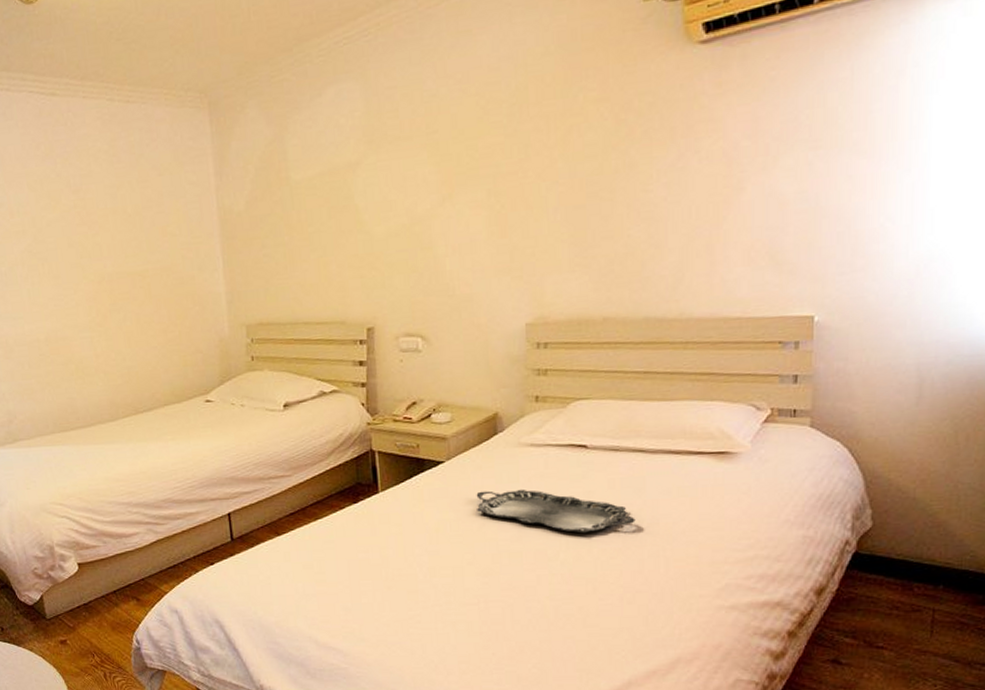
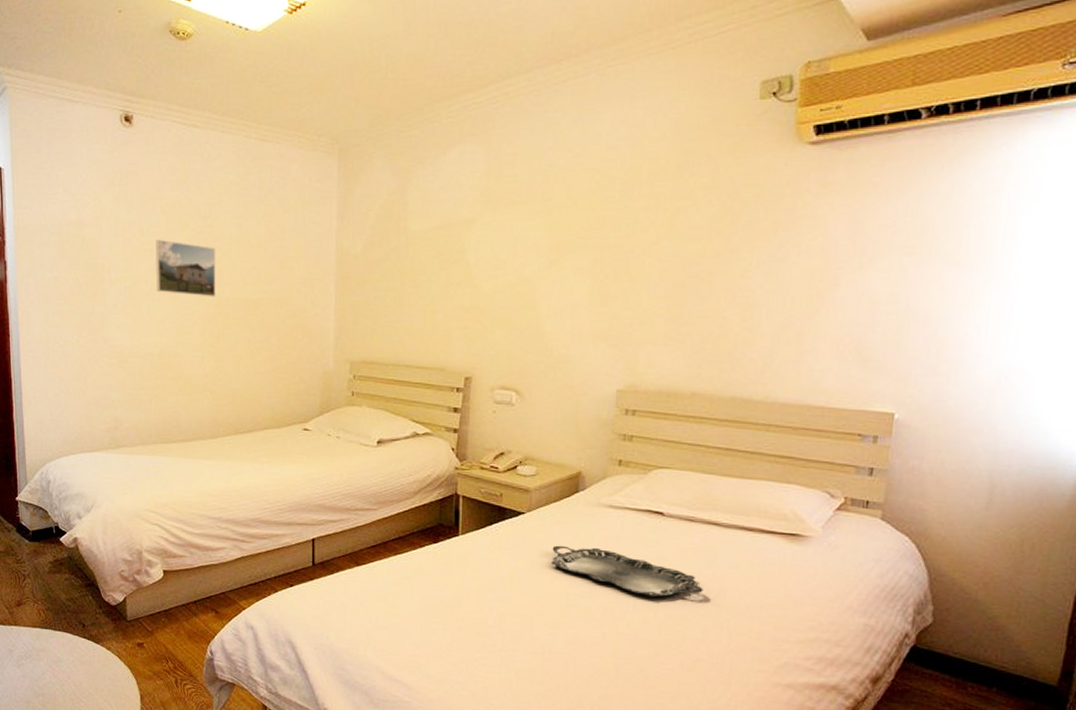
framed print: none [27,218,98,275] -> present [156,239,216,297]

